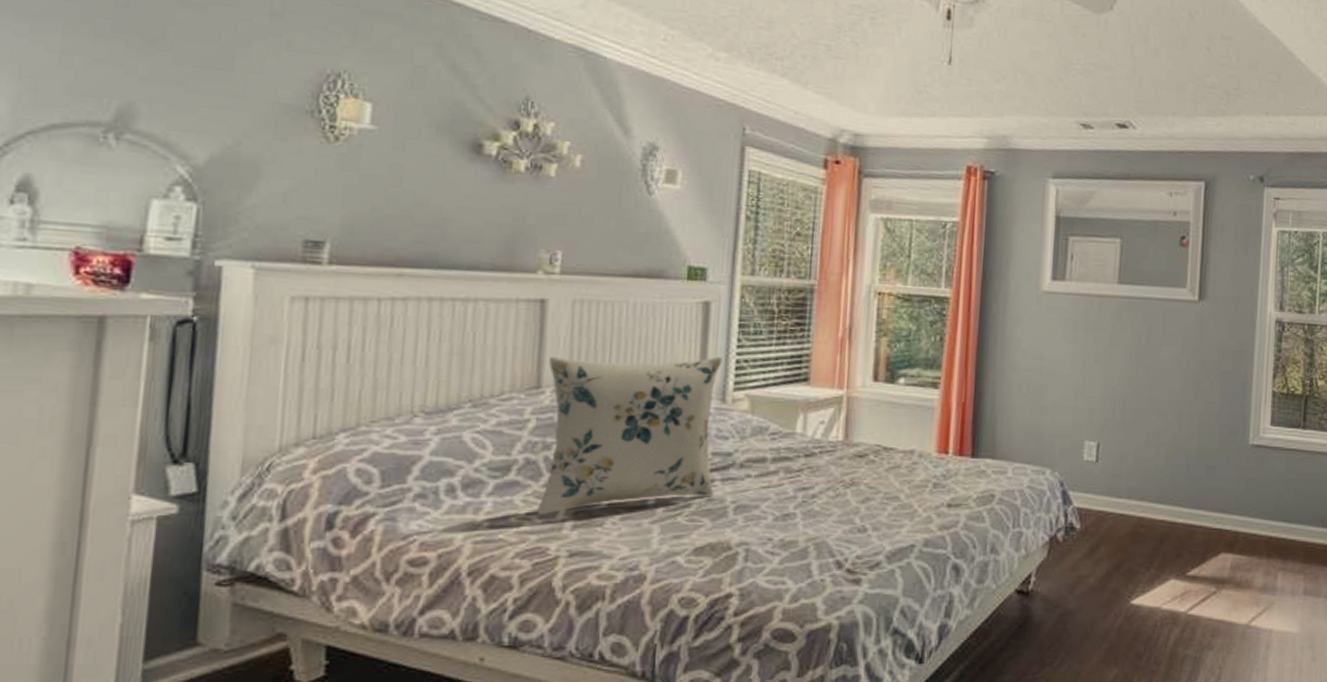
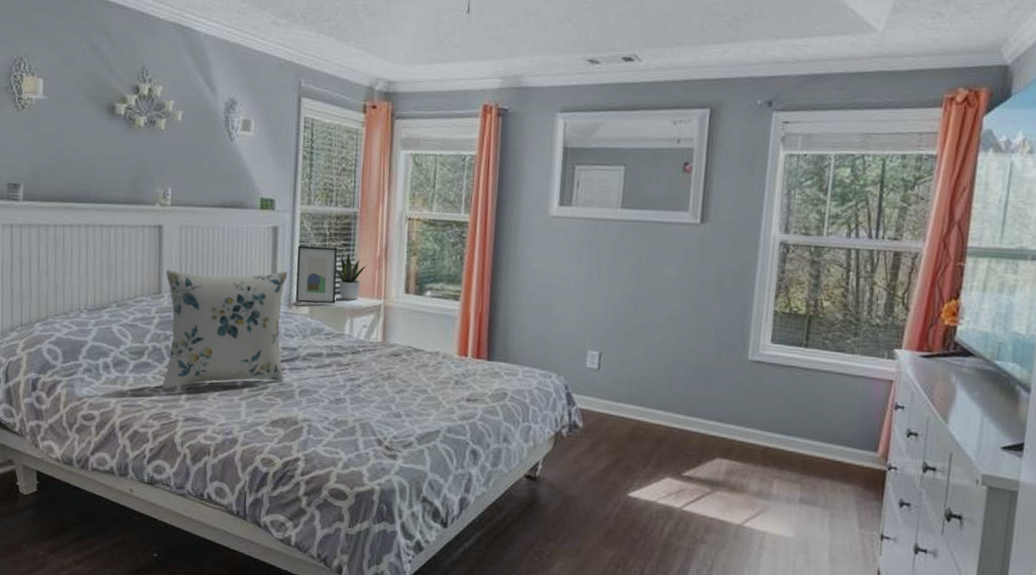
picture frame: none [732,325,790,397] -> present [296,245,339,304]
potted plant: none [785,334,827,391] -> present [335,253,368,300]

